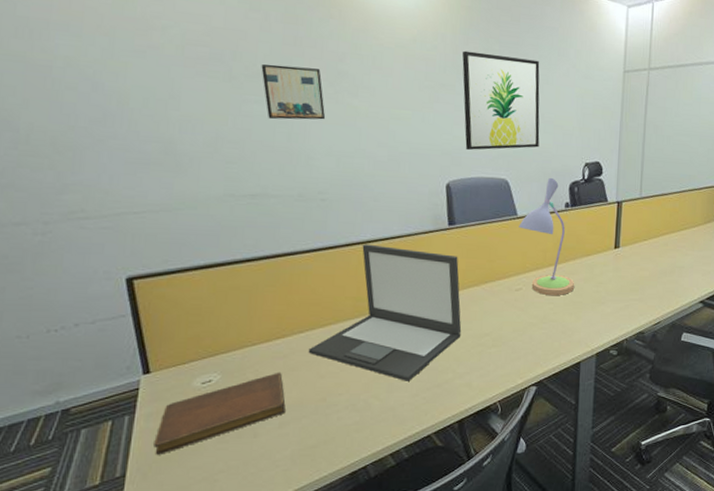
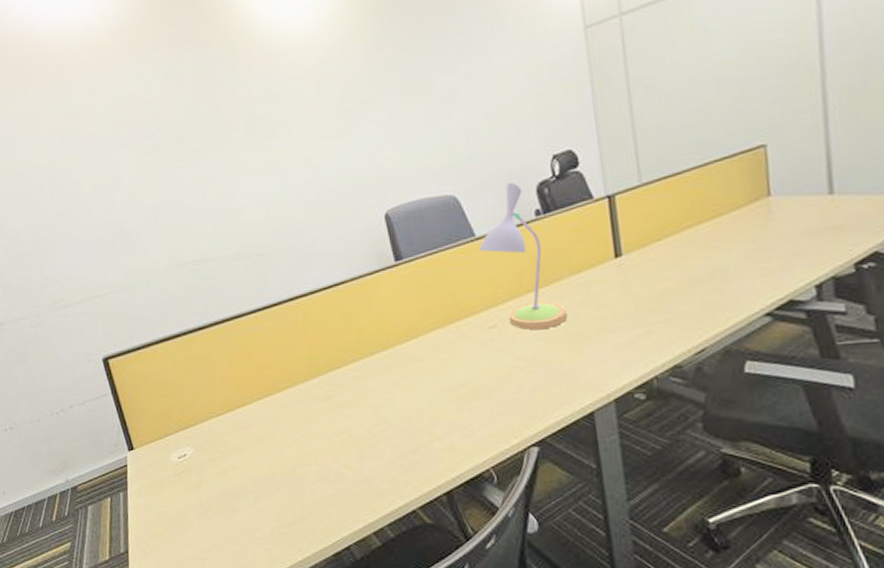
notebook: present [154,372,286,455] -> none [146,442,258,531]
wall art: present [261,64,326,120] -> none [183,119,249,182]
laptop: present [308,244,462,381] -> none [270,295,432,447]
wall art: present [462,50,540,151] -> none [378,45,488,171]

